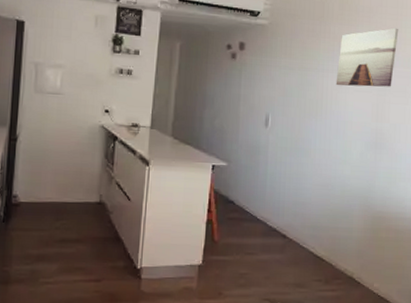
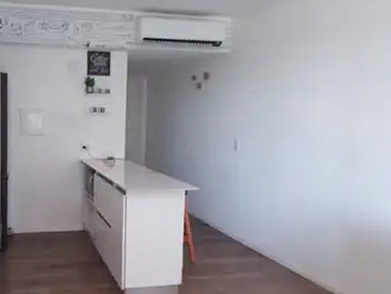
wall art: present [335,28,399,87] -> none [303,42,366,106]

